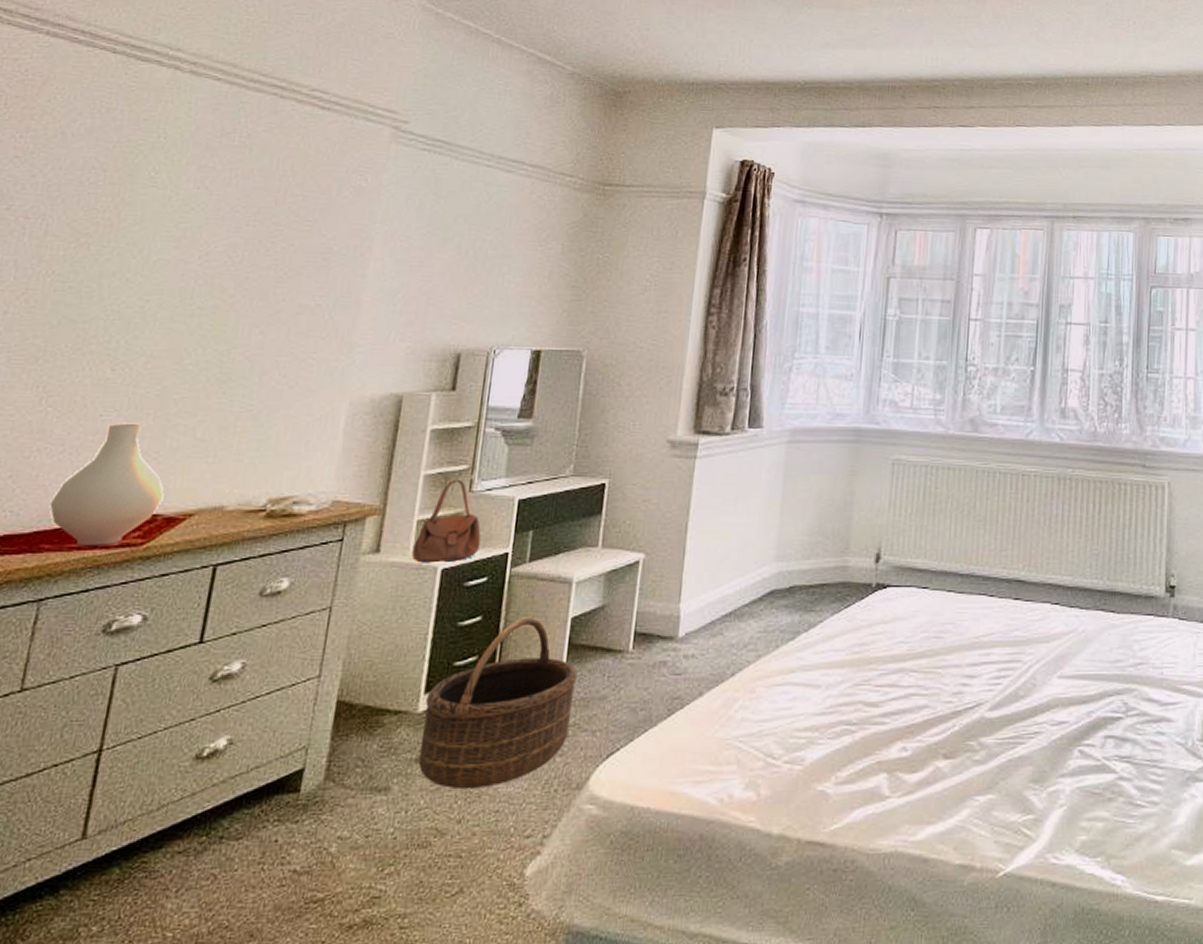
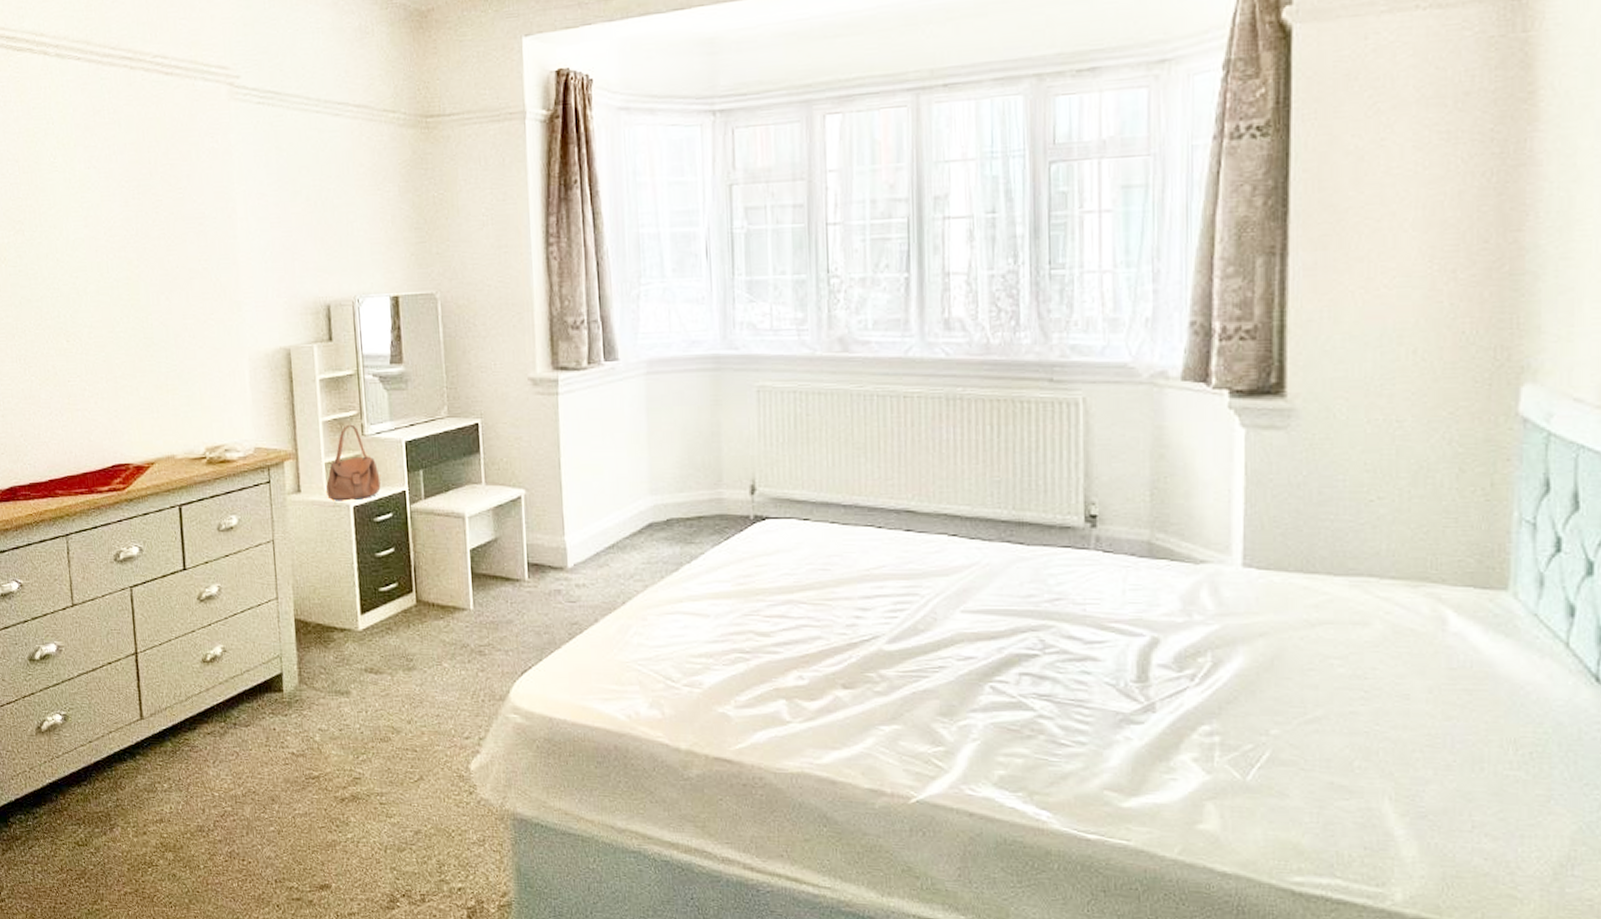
vase: present [49,424,164,547] -> none [53,387,130,492]
basket: present [418,617,578,790] -> none [363,549,485,696]

